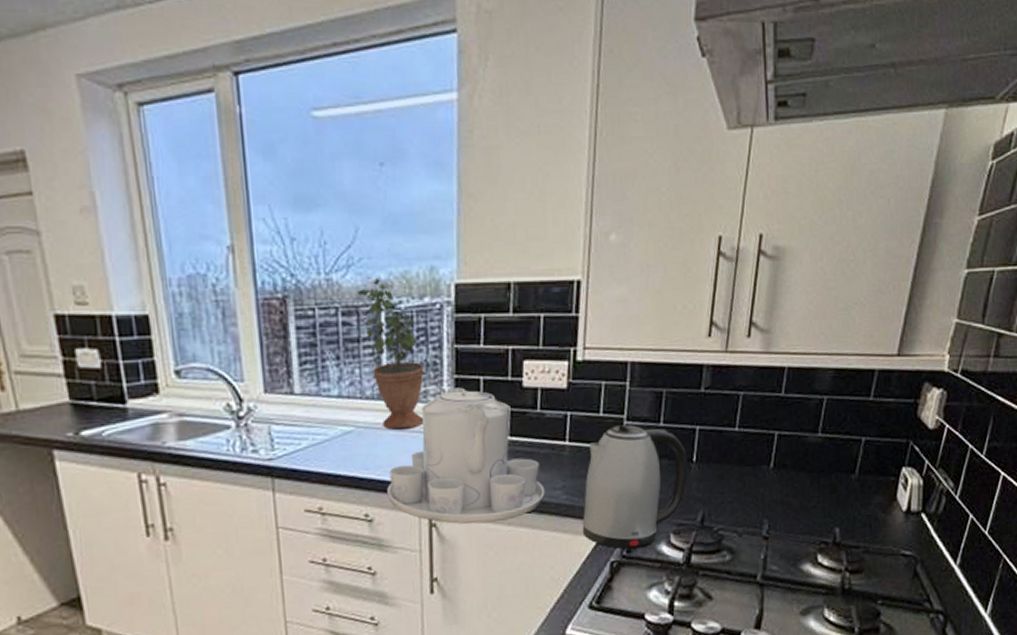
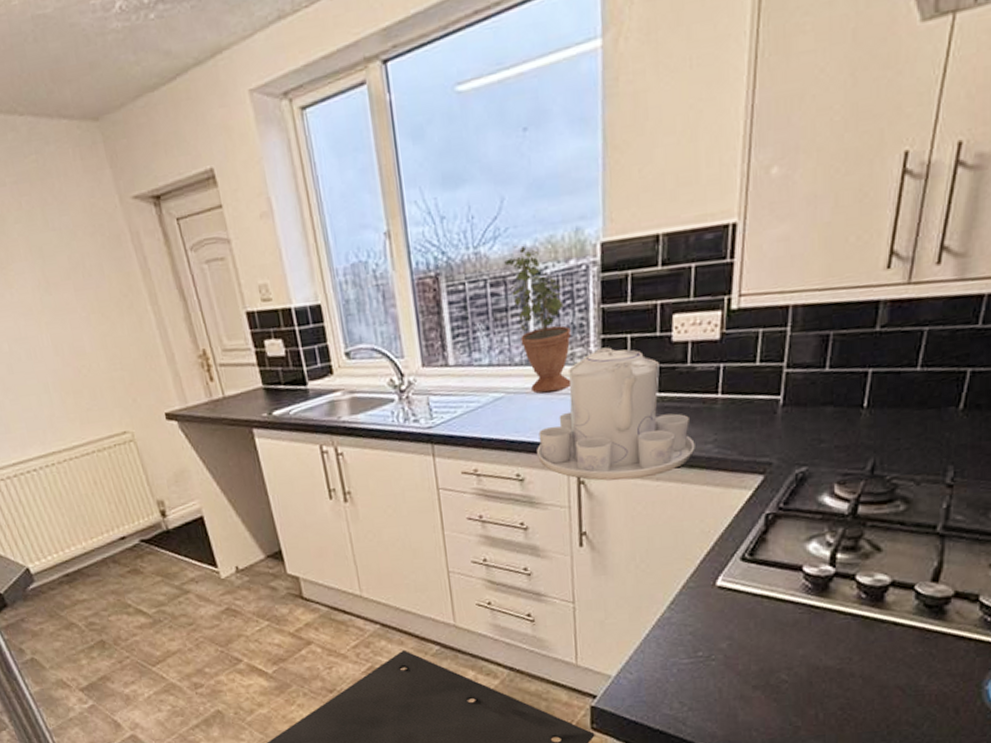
kettle: present [582,425,688,549] -> none [735,372,857,501]

